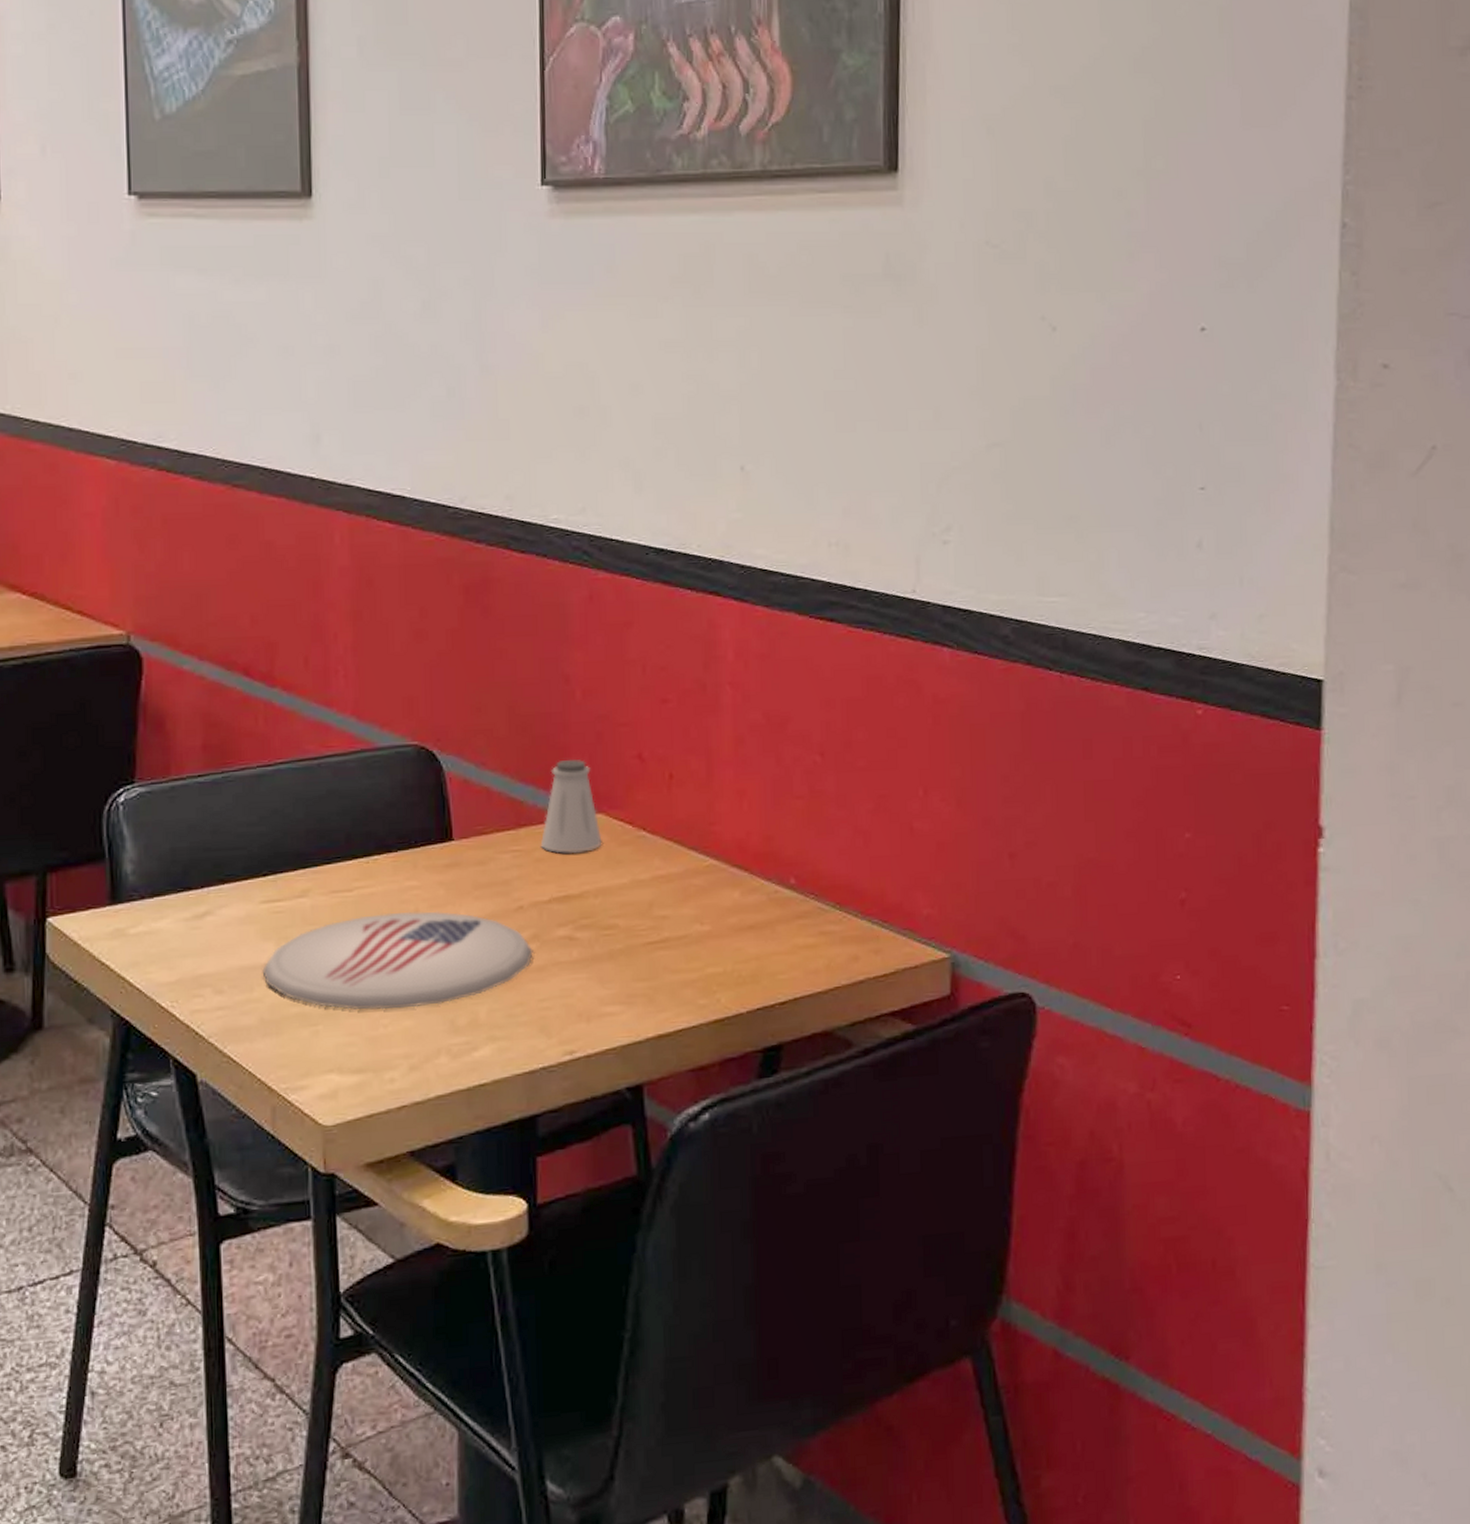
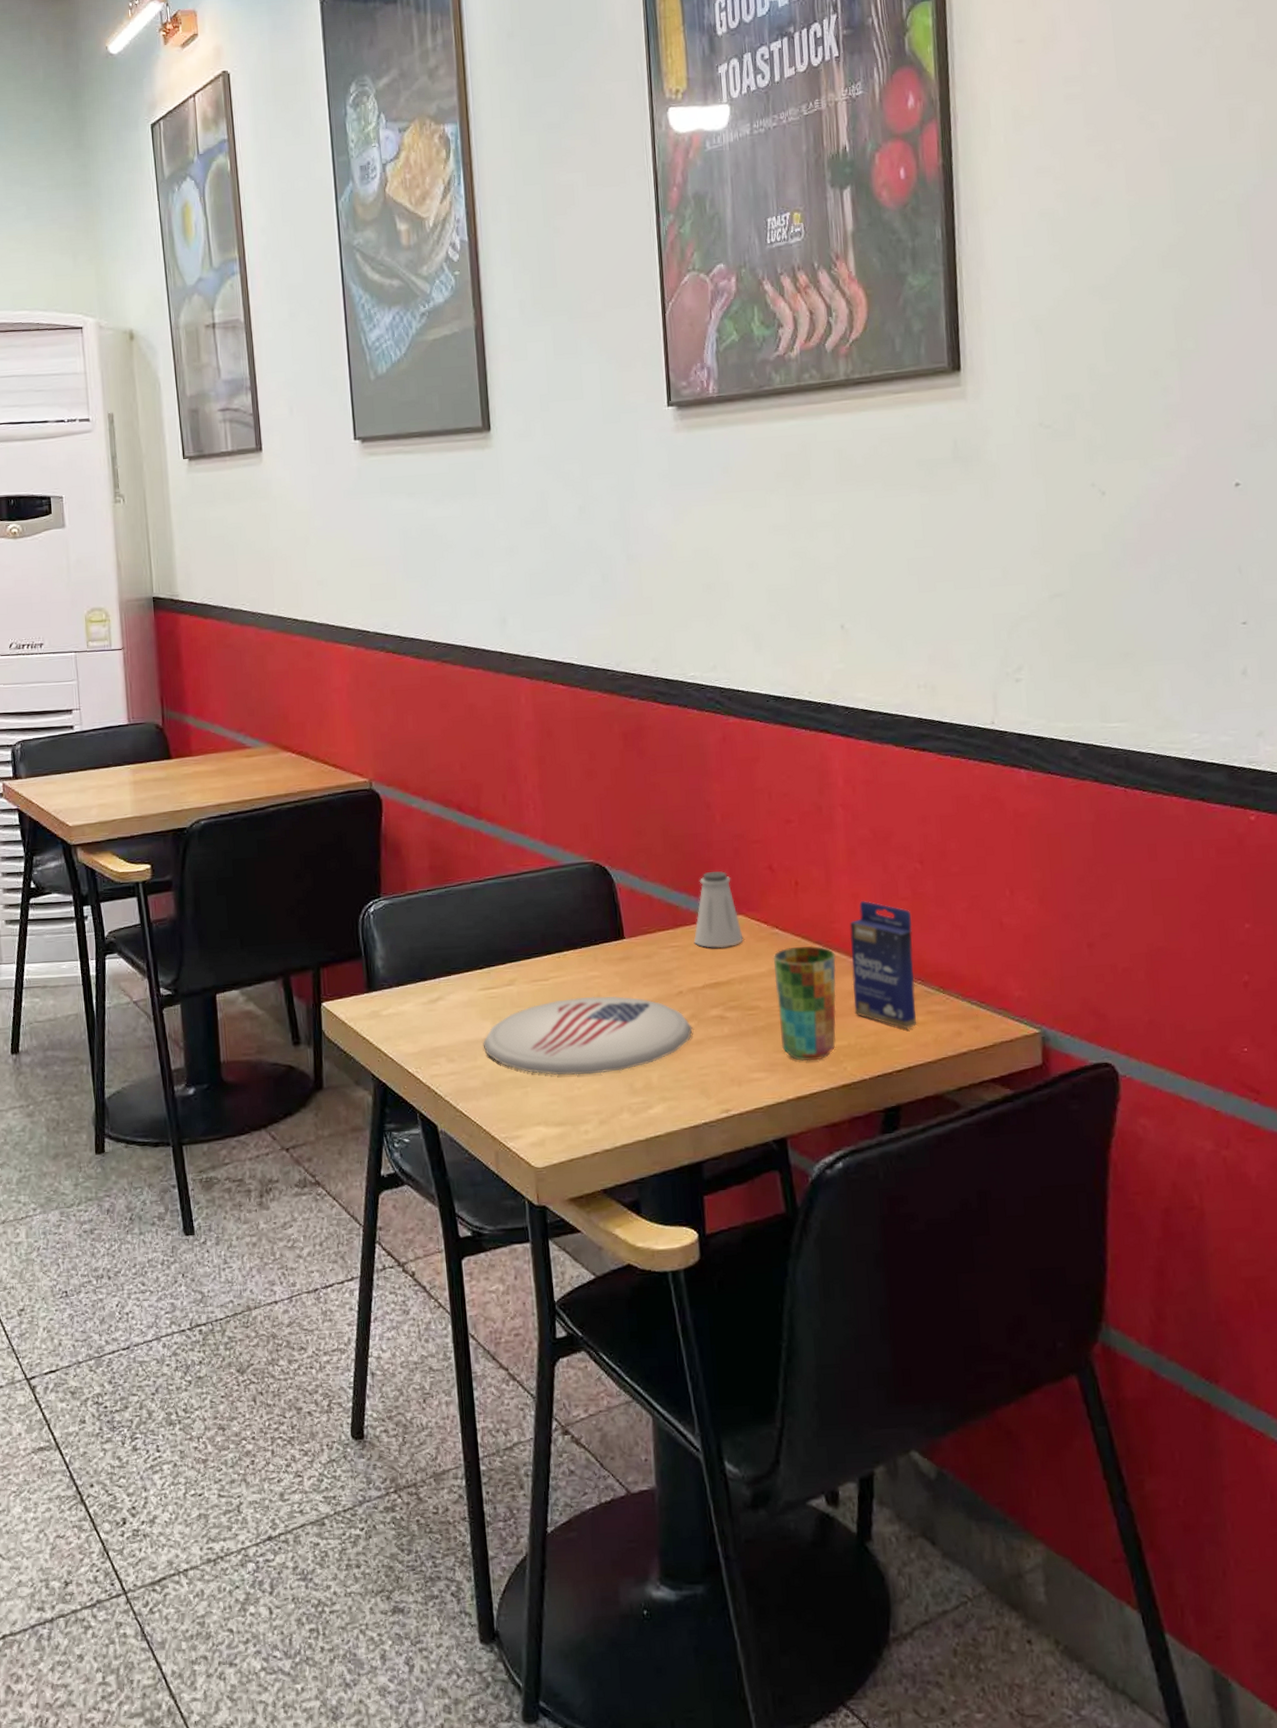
cup: none [637,851,715,992] -> present [773,945,836,1061]
small box: none [732,799,808,953] -> present [849,901,917,1029]

